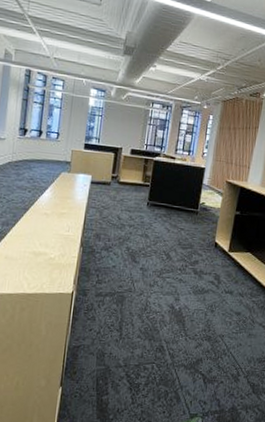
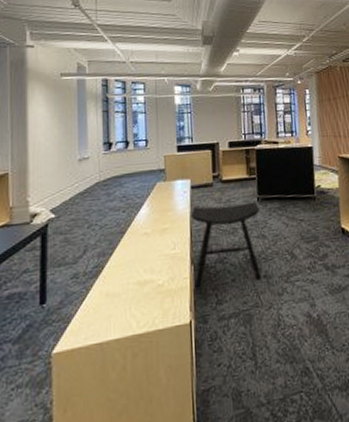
stool: none [80,199,148,271] -> present [191,202,262,288]

